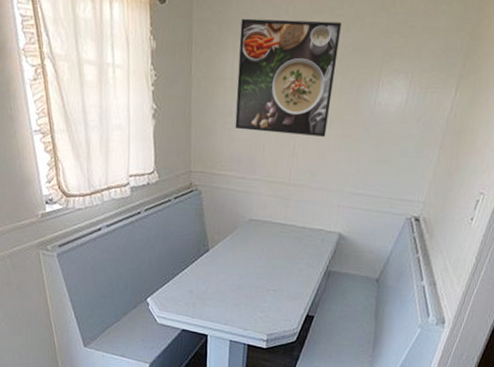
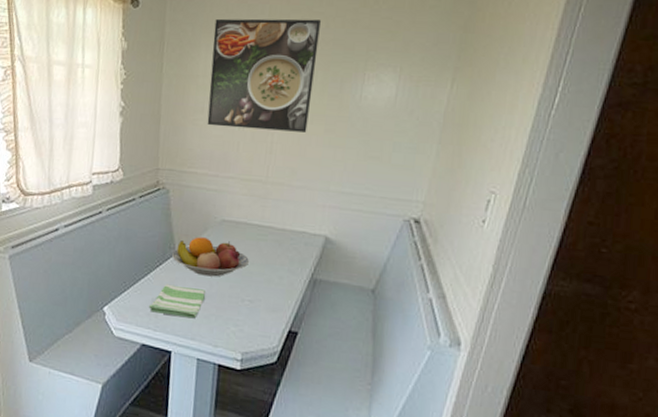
dish towel: none [186,277,236,307] -> present [148,284,205,319]
fruit bowl: none [206,235,274,270] -> present [172,237,250,277]

